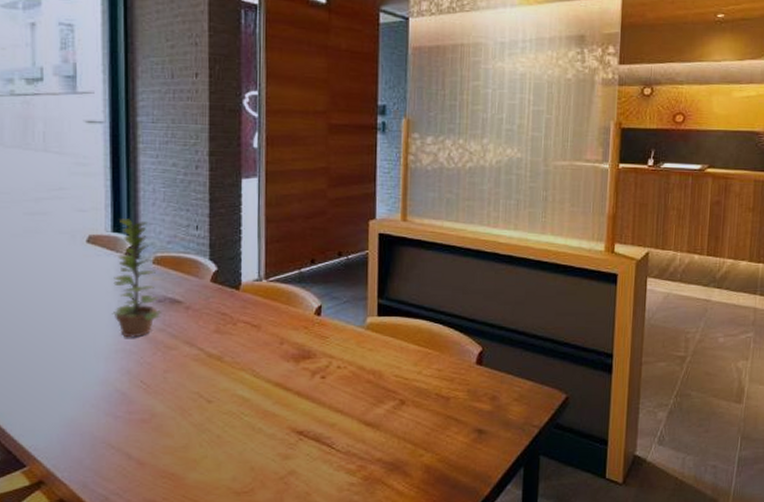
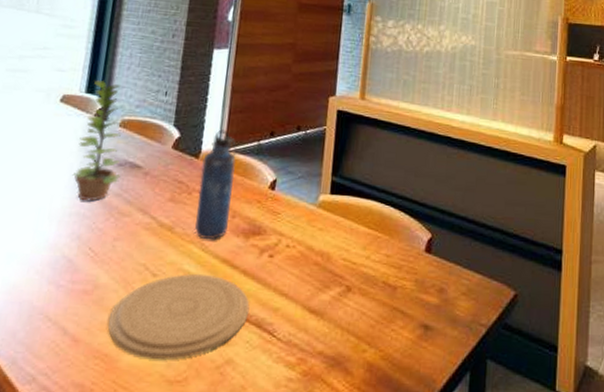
plate: none [170,399,307,475] -> present [108,274,250,360]
water bottle: none [243,260,279,367] -> present [195,129,238,240]

